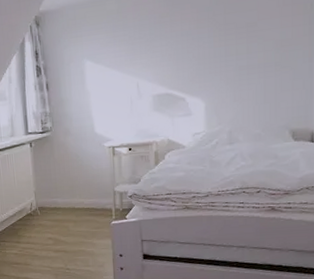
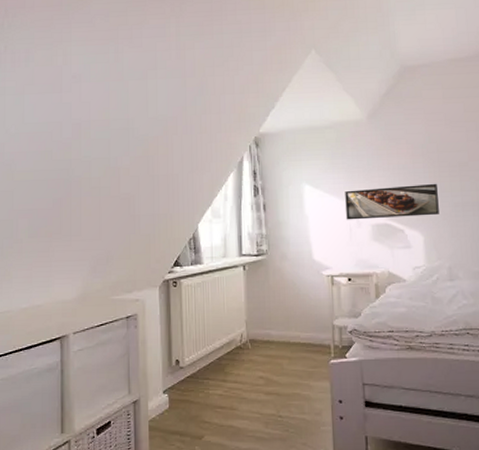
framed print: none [126,47,222,93] -> present [345,183,439,220]

